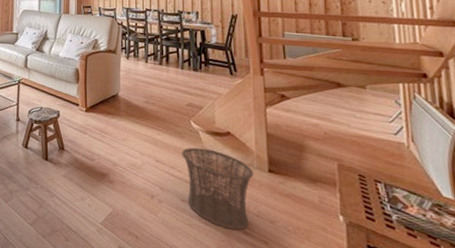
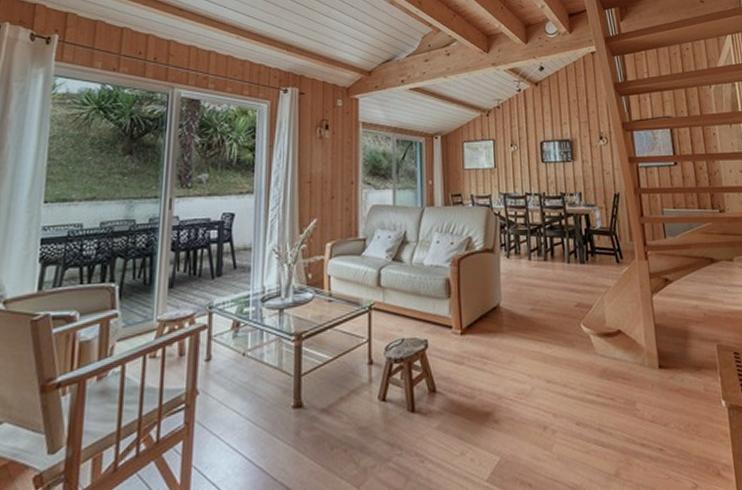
basket: present [182,147,254,231] -> none [573,354,646,446]

